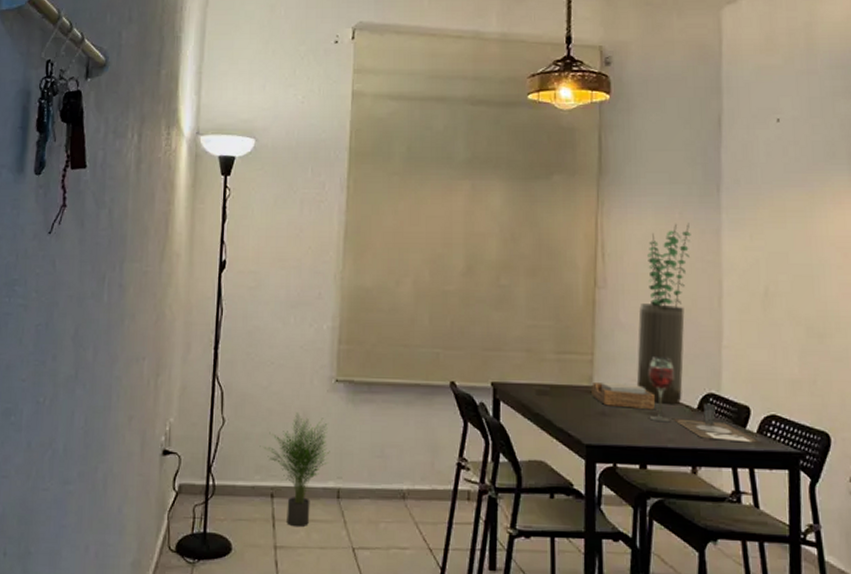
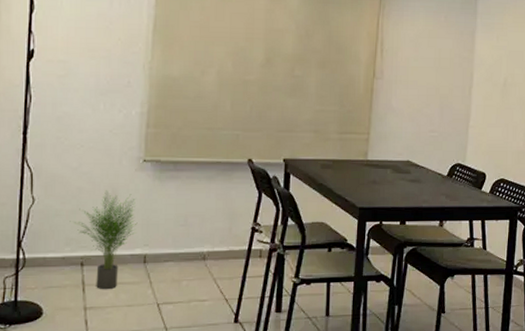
napkin holder: present [591,382,656,410] -> none [366,156,416,178]
vase: present [636,223,691,405] -> none [402,25,453,173]
wineglass: present [649,357,674,423] -> none [410,135,431,187]
place setting: present [671,403,762,443] -> none [427,171,492,201]

